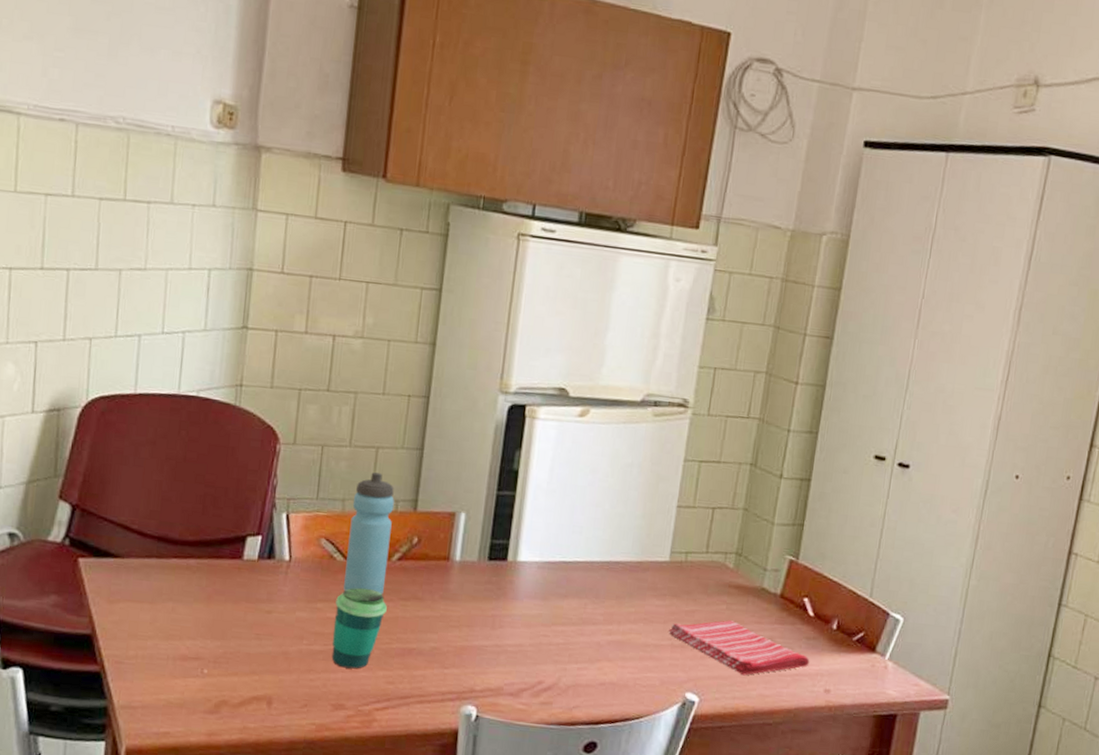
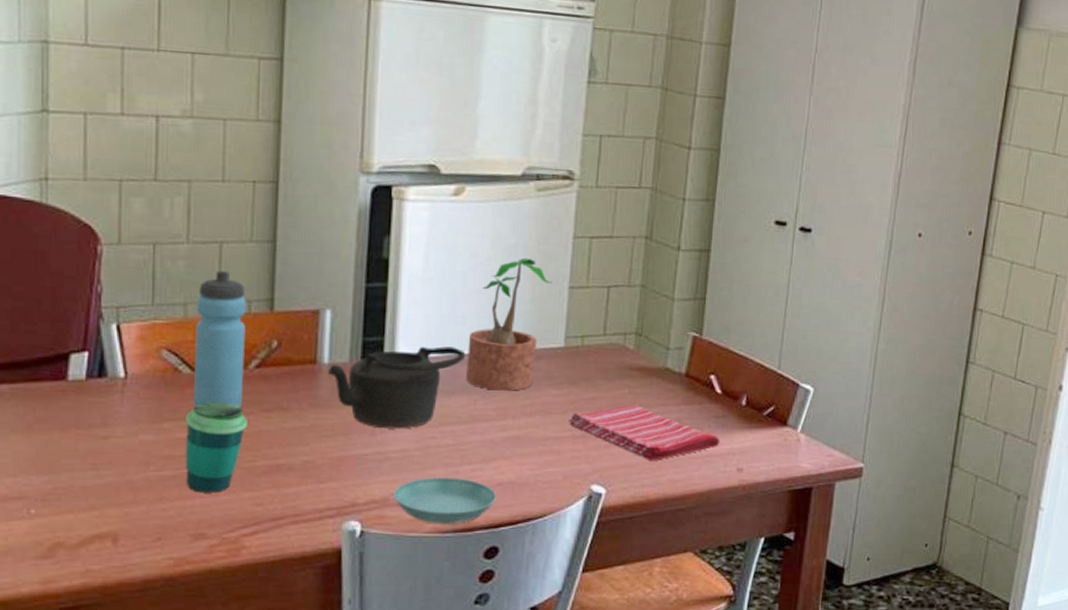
teapot: none [459,552,579,626] -> present [328,346,465,429]
saucer: none [506,672,599,717] -> present [393,476,498,525]
potted plant: none [579,476,663,599] -> present [466,257,553,391]

